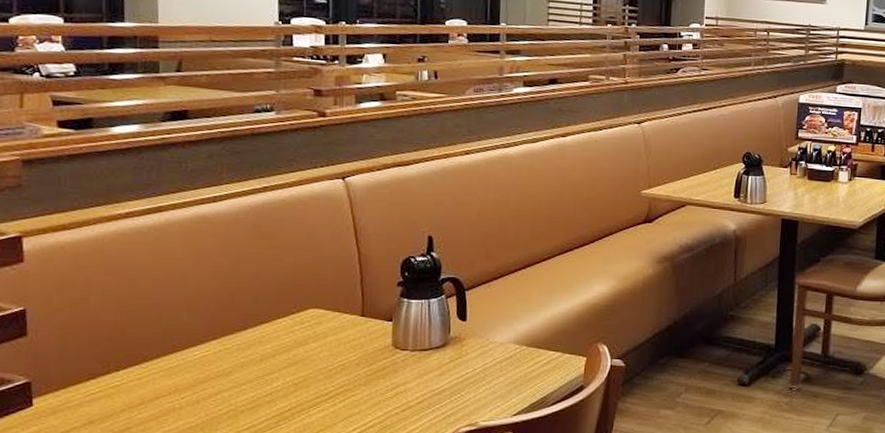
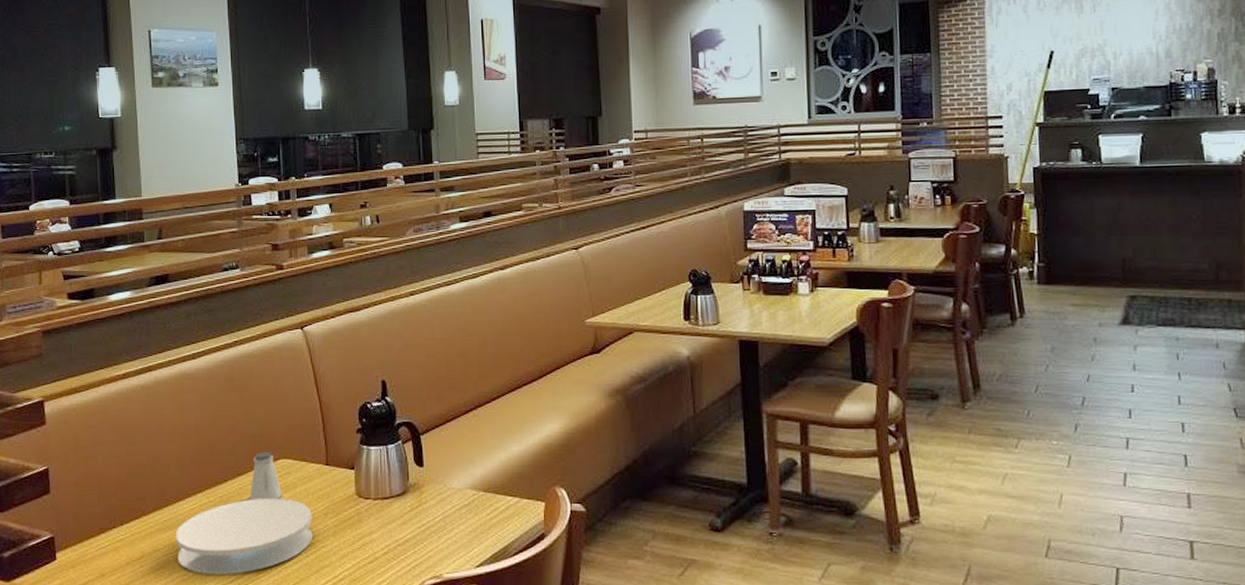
plate: none [182,346,343,422] -> present [175,498,313,574]
saltshaker: none [272,300,311,349] -> present [249,451,283,500]

